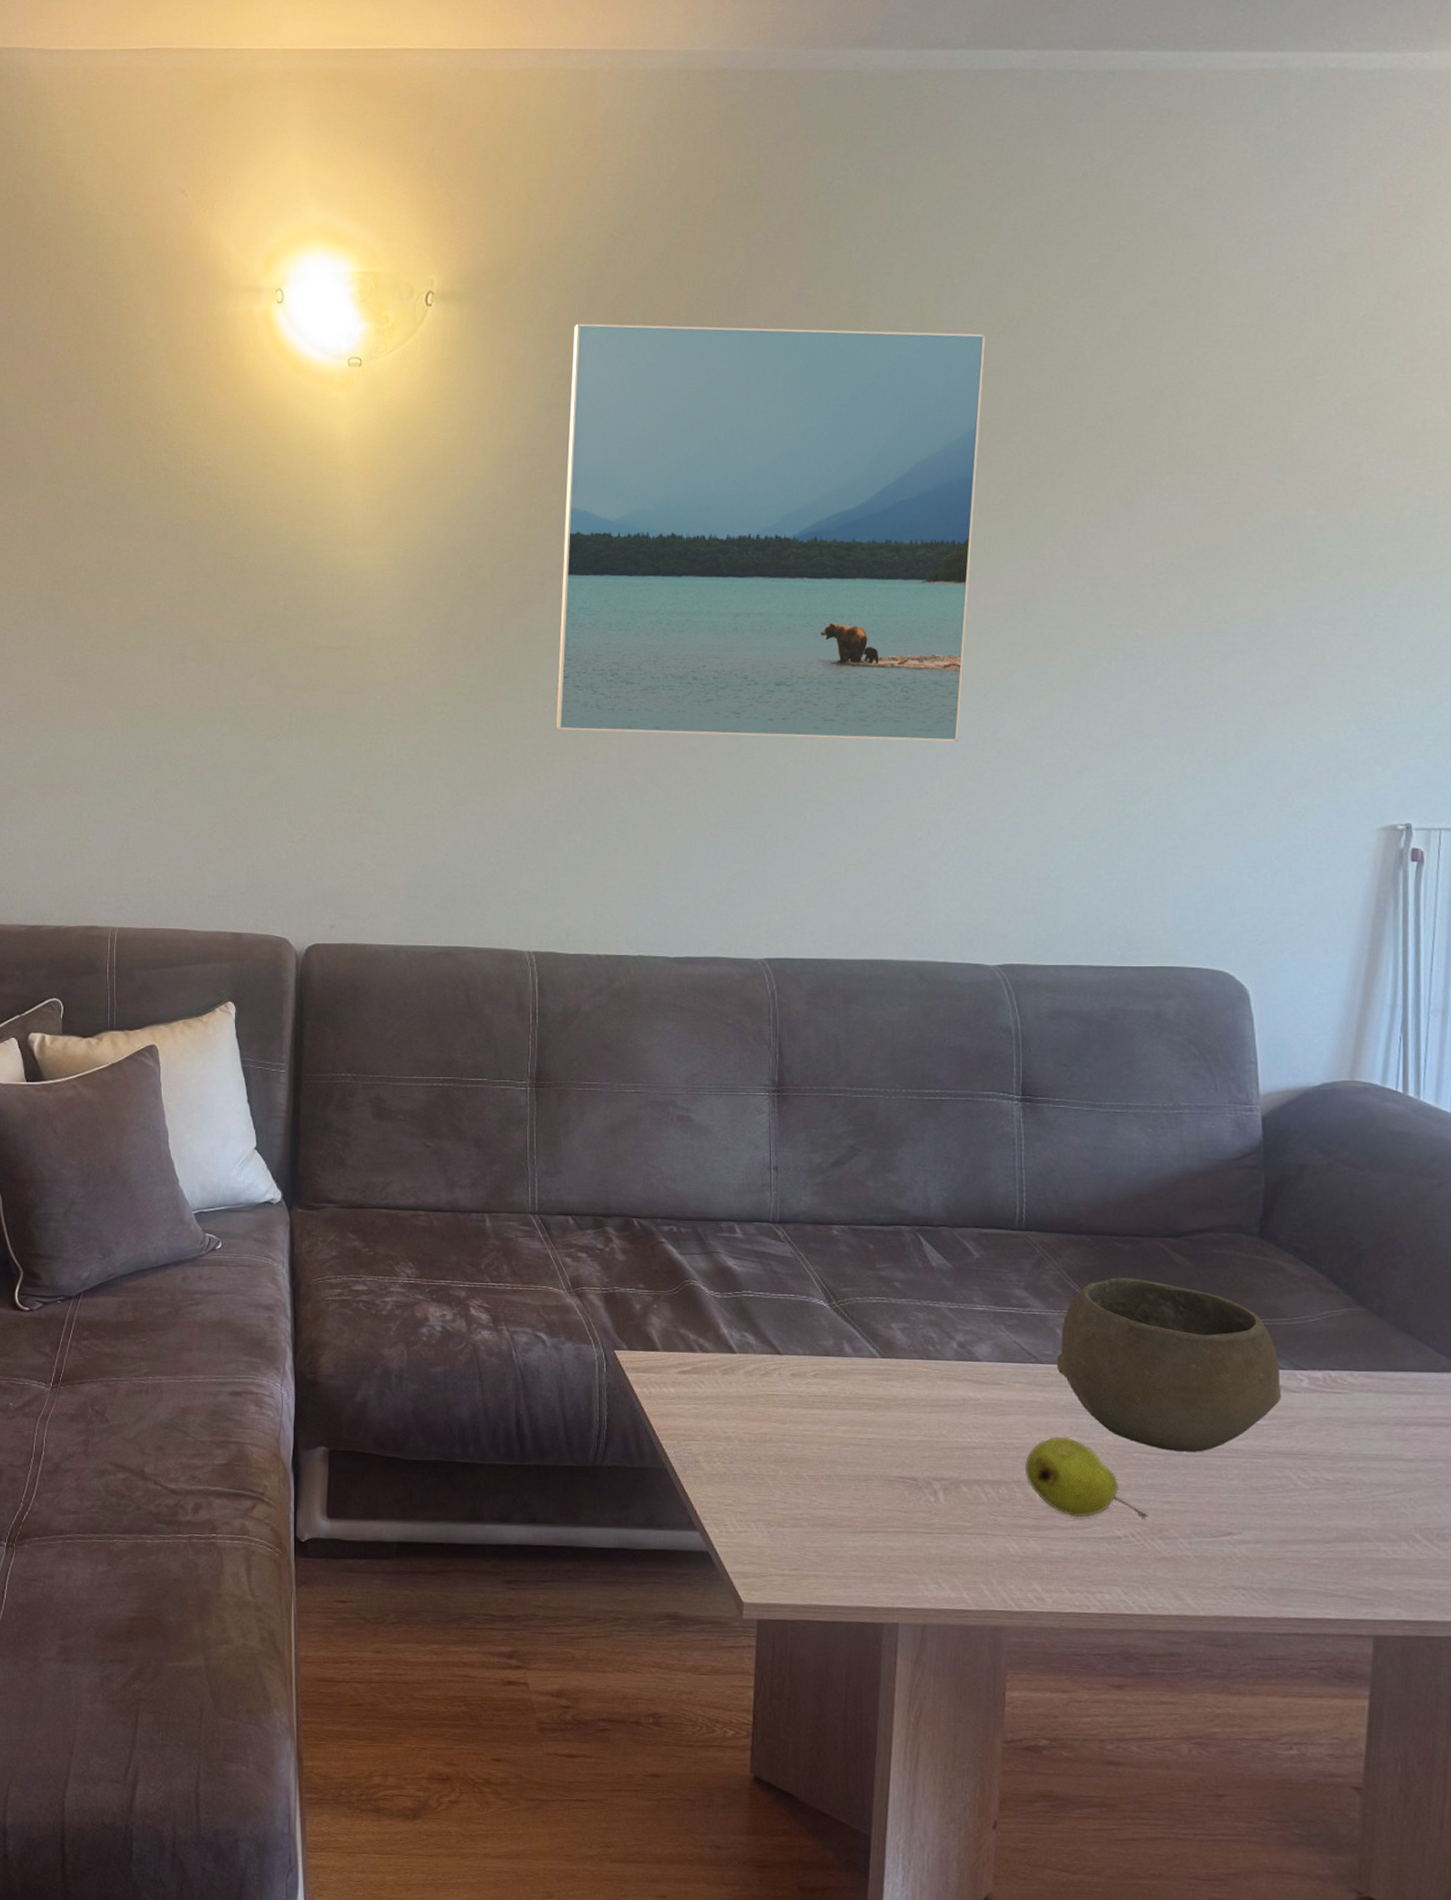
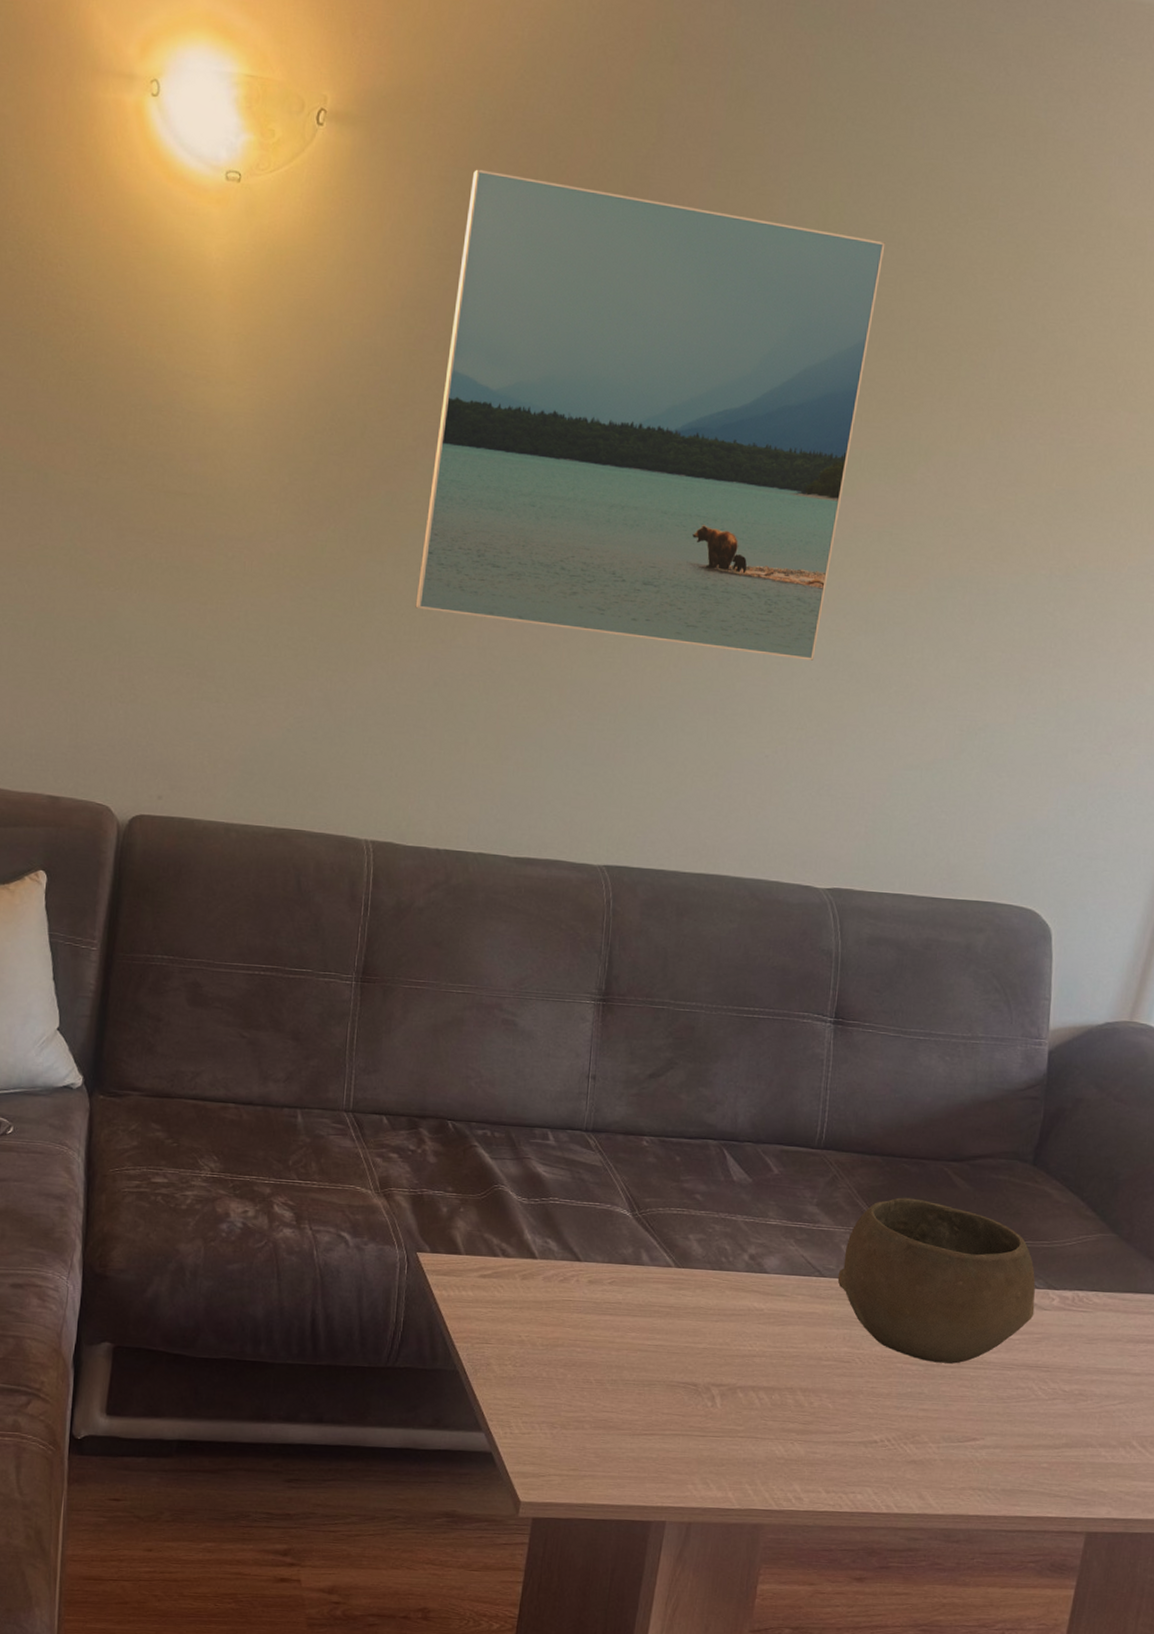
fruit: present [1025,1436,1148,1518] -> none [798,1346,904,1424]

